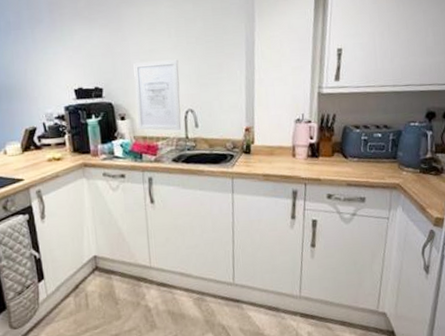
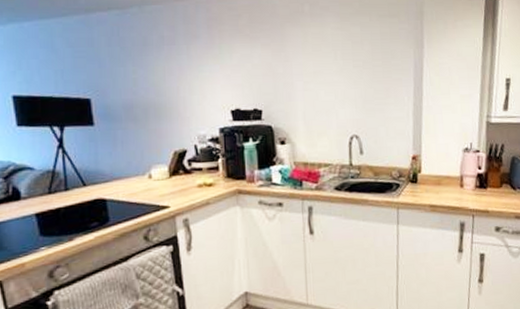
wall art: present [133,59,181,131] -> none [296,82,345,157]

